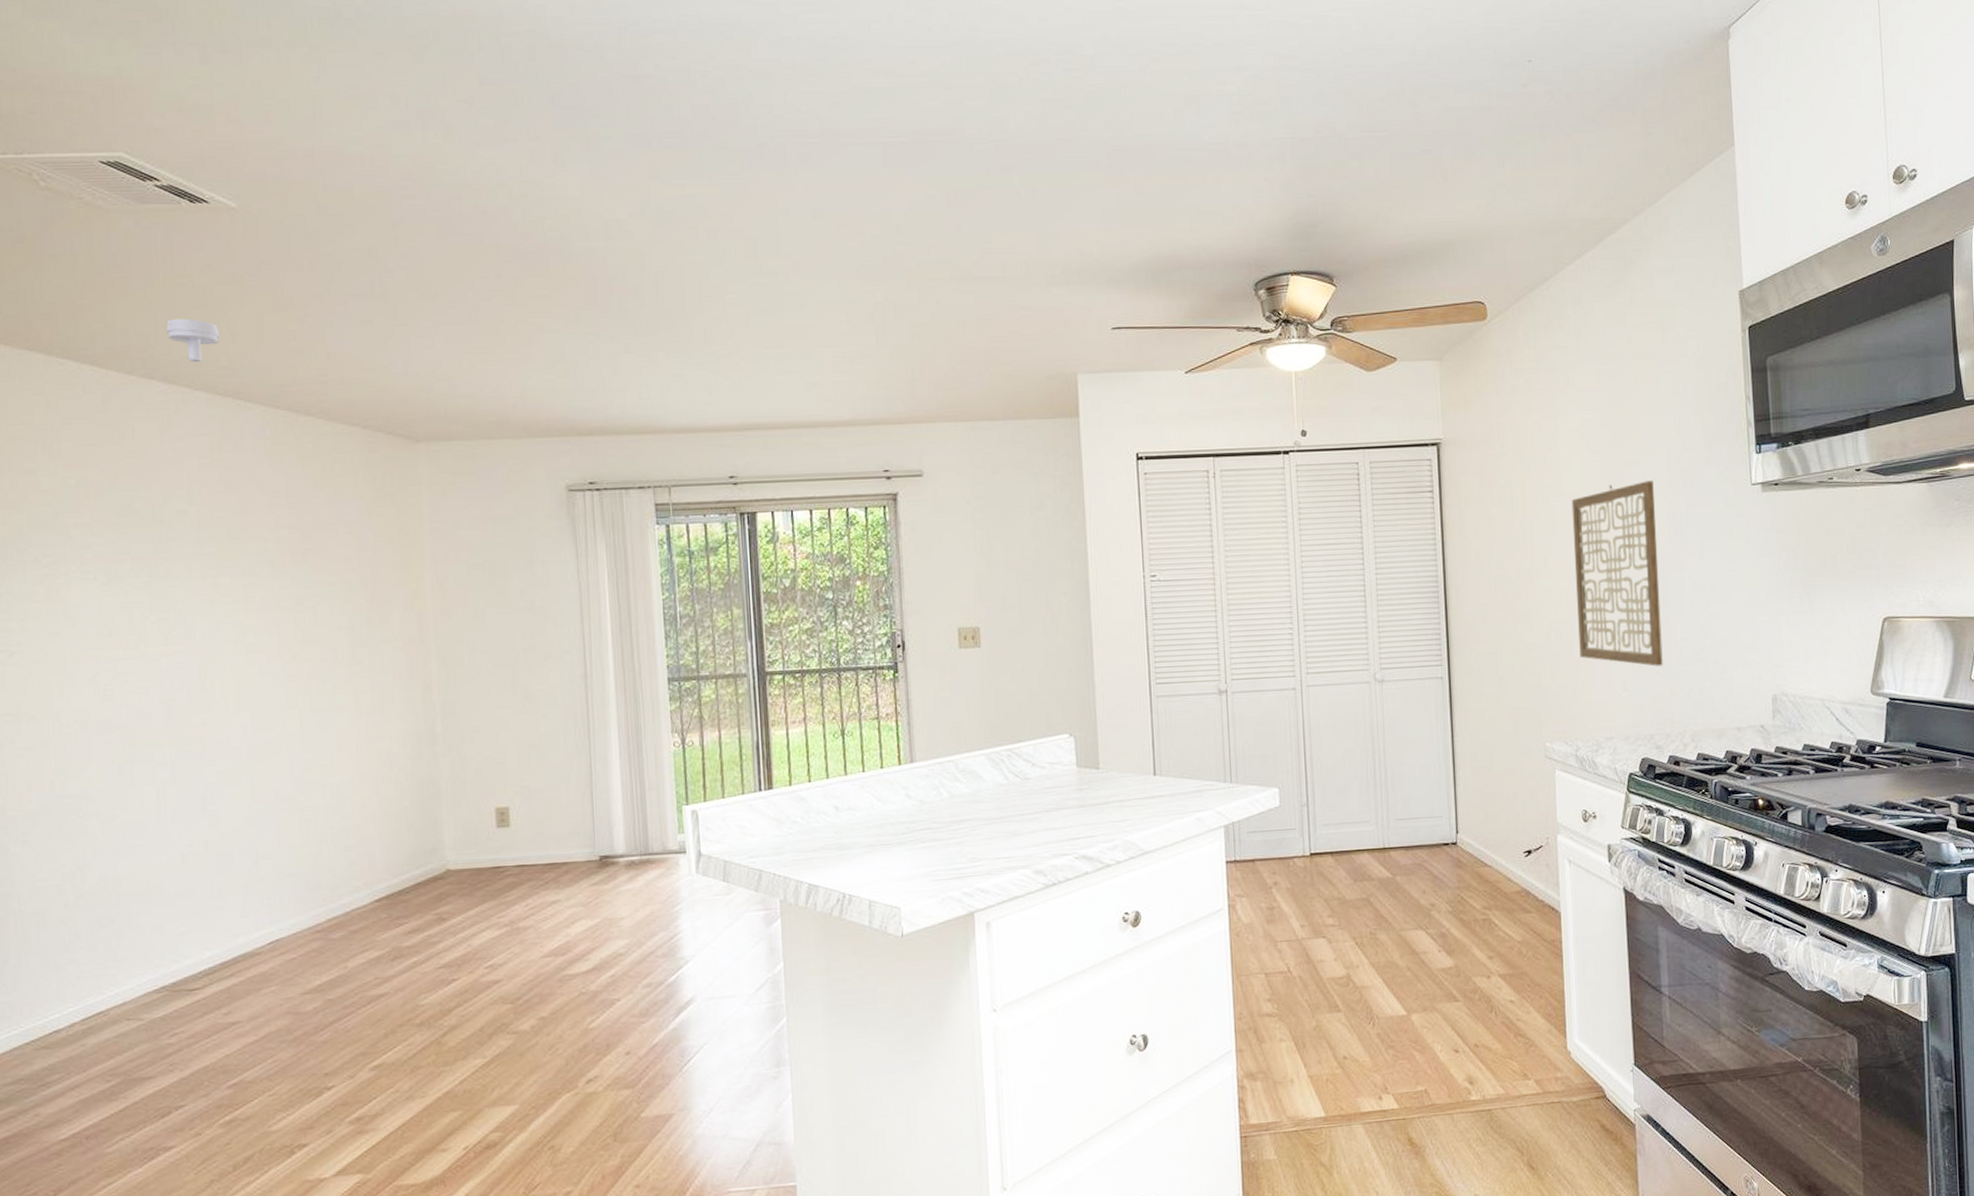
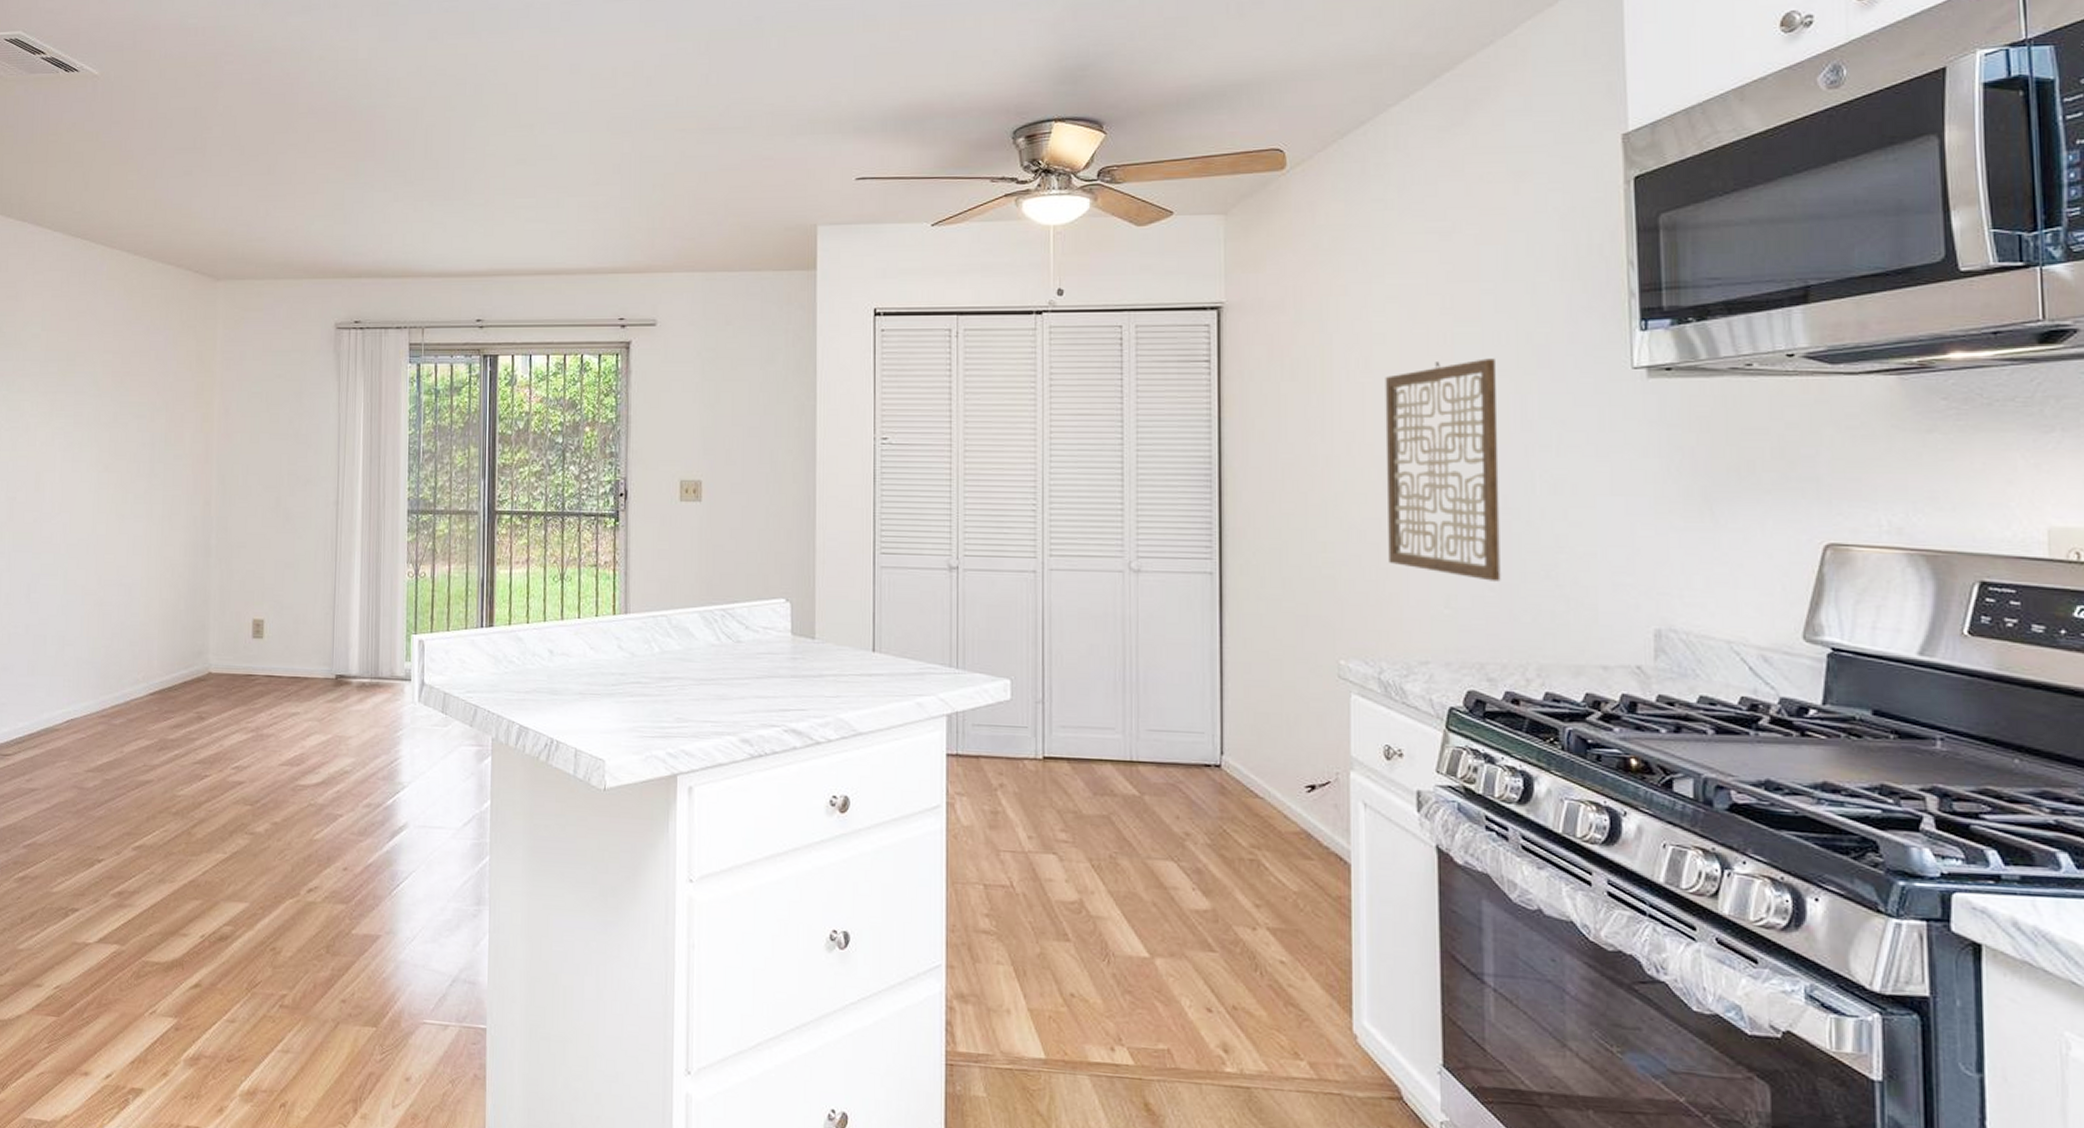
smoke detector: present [165,318,220,363] -> none [38,170,77,208]

